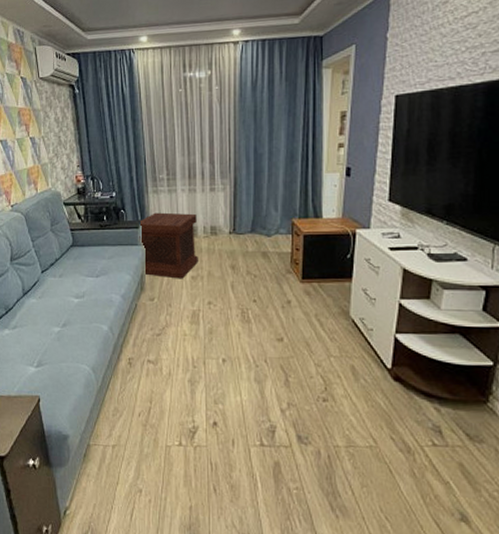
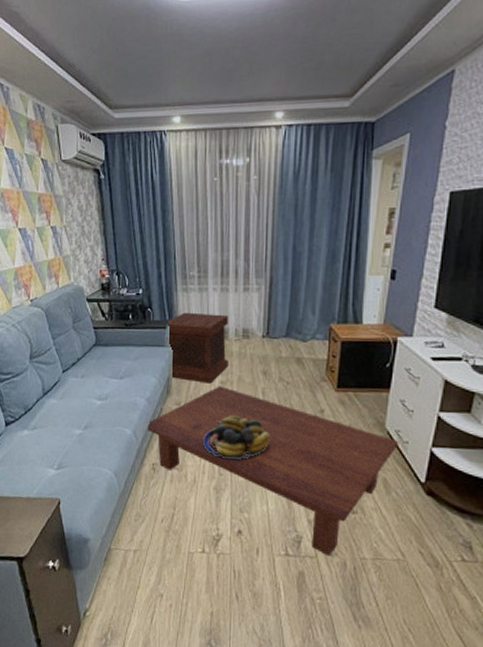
coffee table: none [122,281,364,446] -> present [147,385,399,557]
fruit bowl: none [176,308,241,353] -> present [202,415,271,460]

